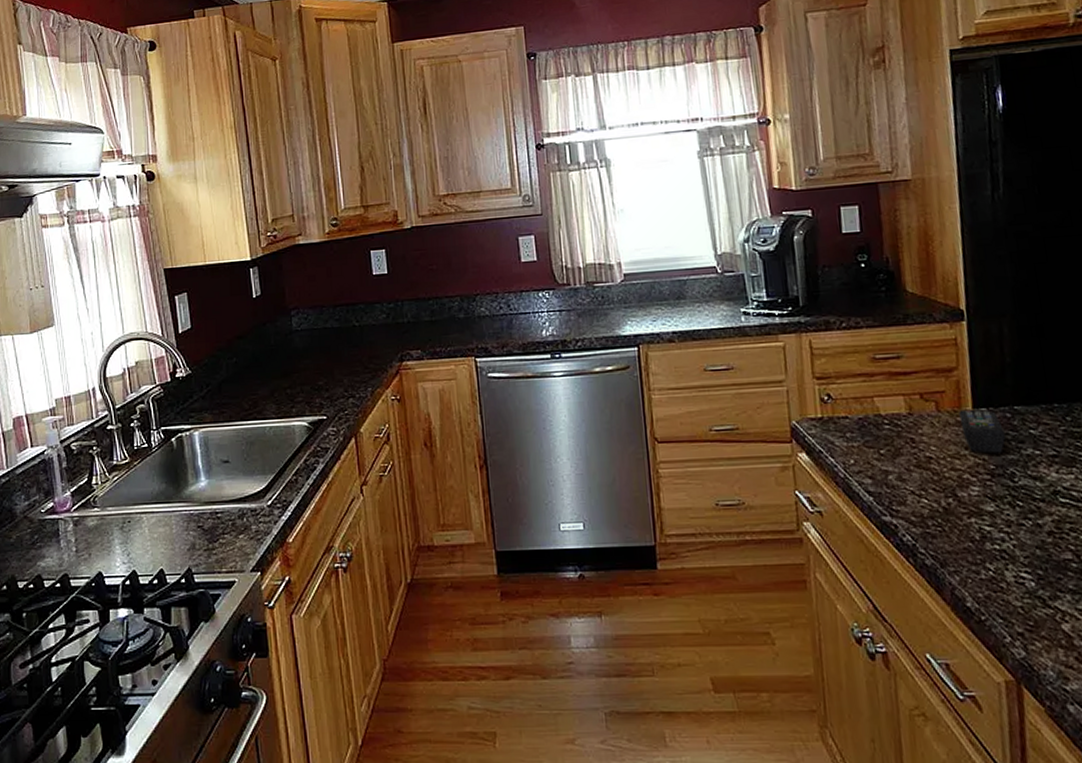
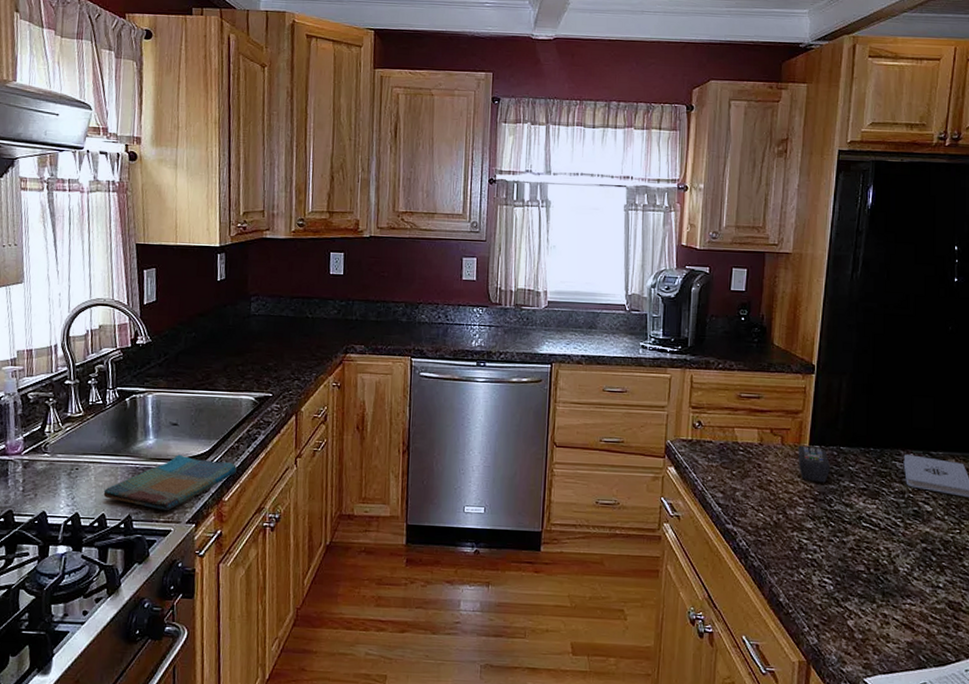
dish towel: none [159,495,299,559] -> present [103,454,238,510]

